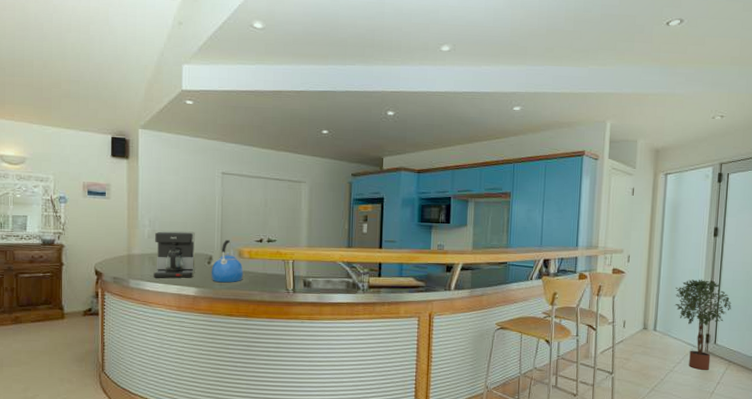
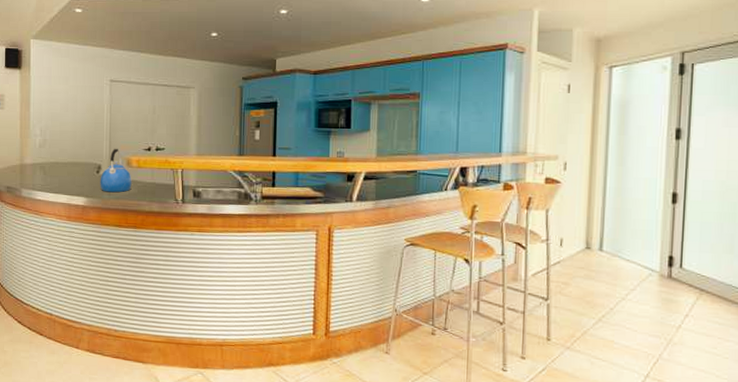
coffee maker: present [153,230,195,279] -> none [44,139,85,188]
potted tree: present [674,279,732,370] -> none [625,190,702,299]

